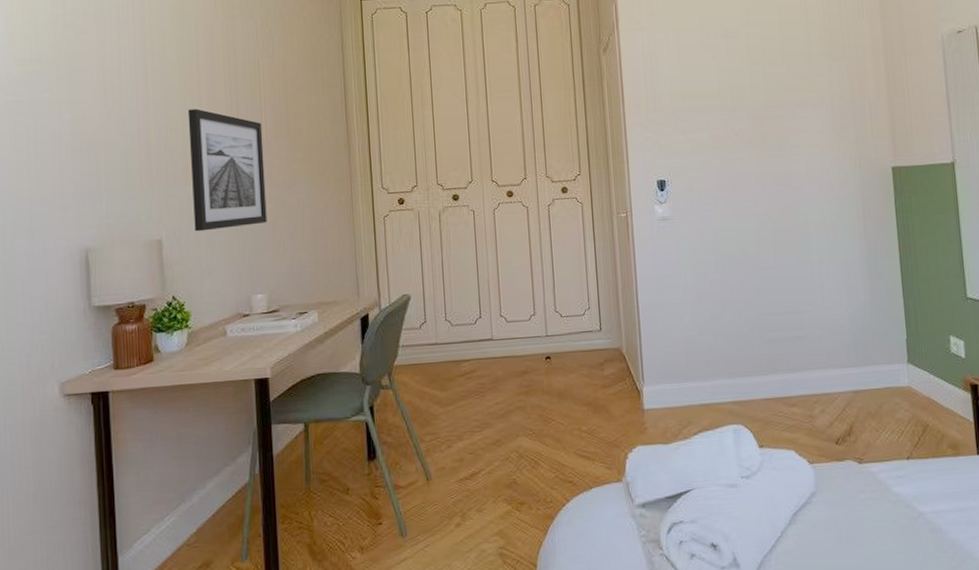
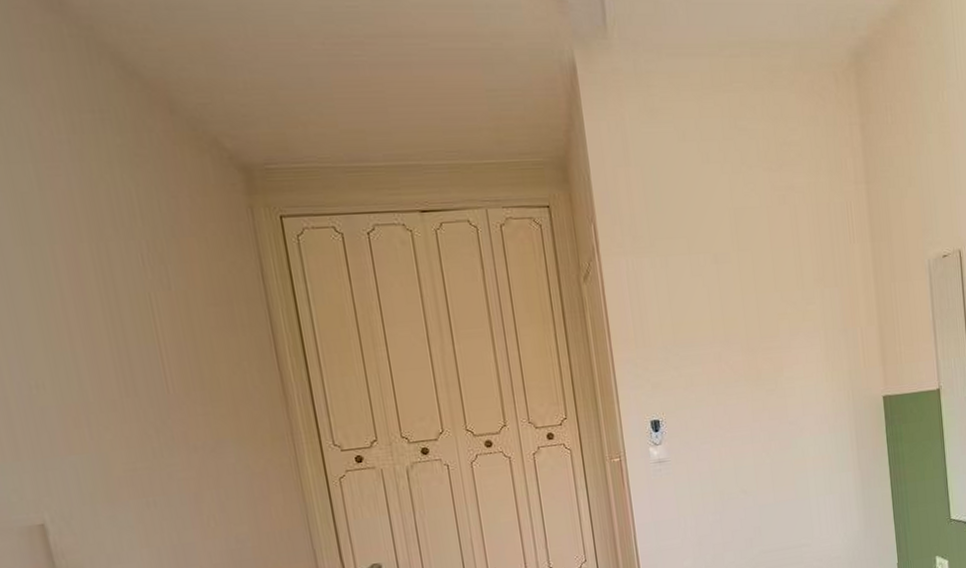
wall art: present [187,108,267,232] -> none [57,357,189,511]

